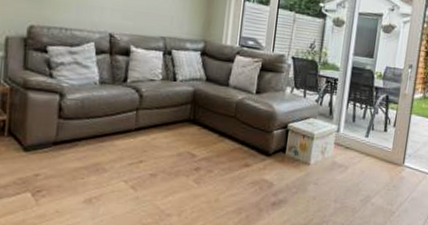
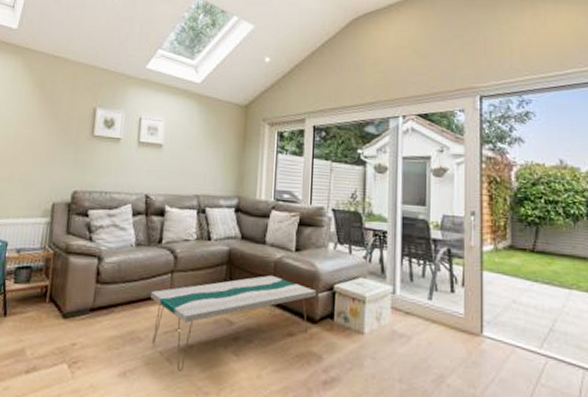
coffee table: none [115,115,272,197] -> present [151,276,316,371]

